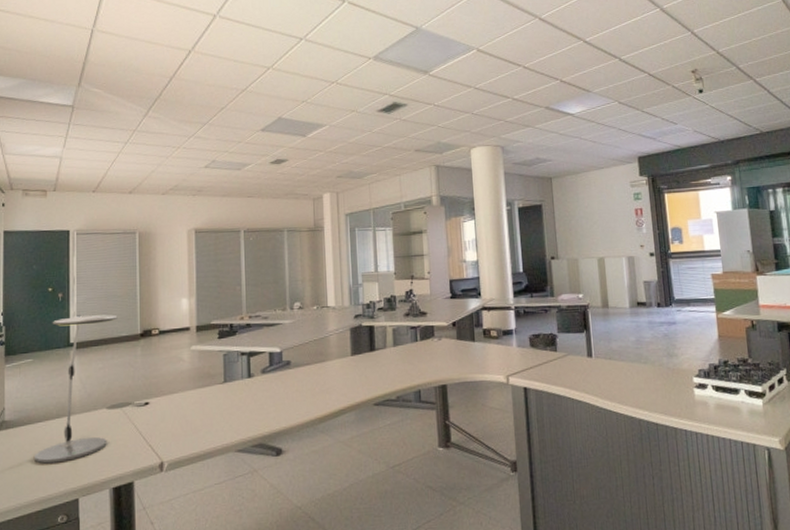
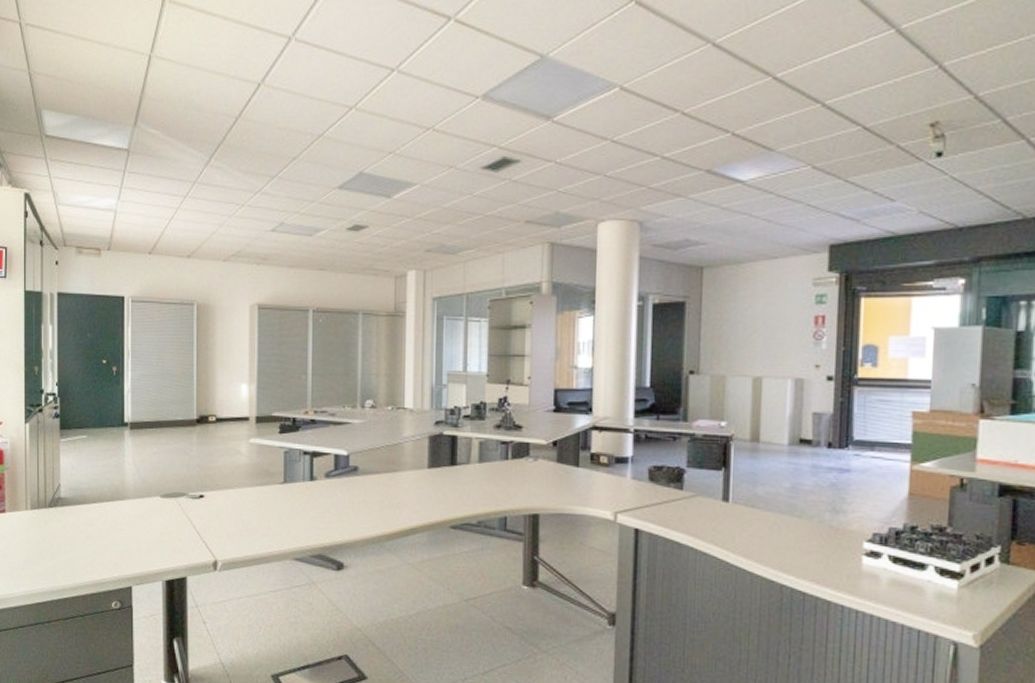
desk lamp: present [34,314,118,464] -> none [89,392,173,548]

